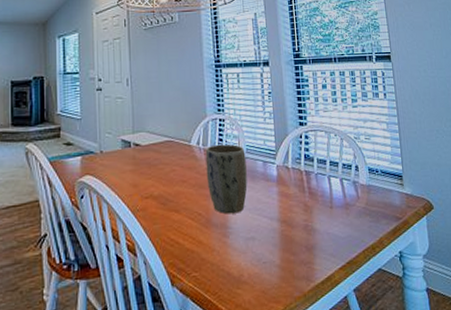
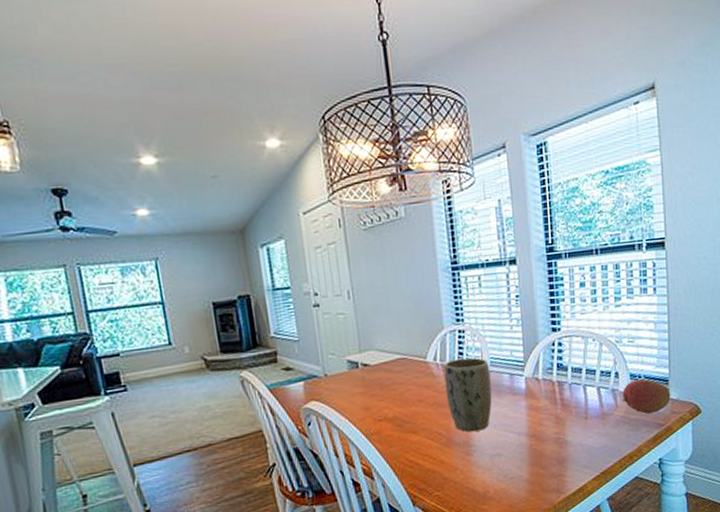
fruit: none [362,173,406,207] -> present [622,379,671,414]

